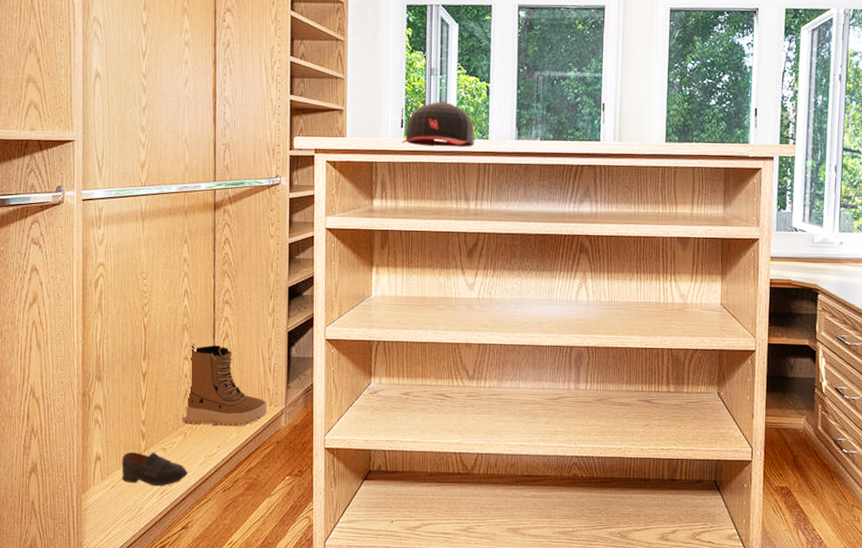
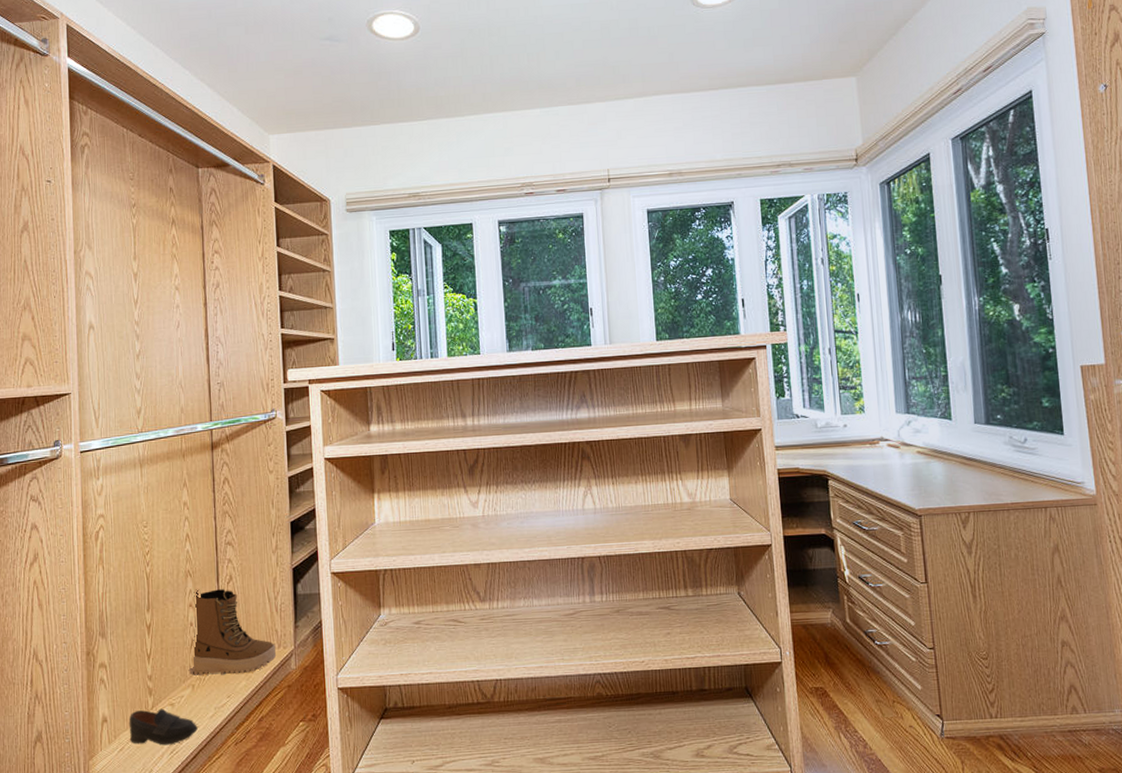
baseball cap: present [401,101,475,148] -> none [394,320,466,367]

